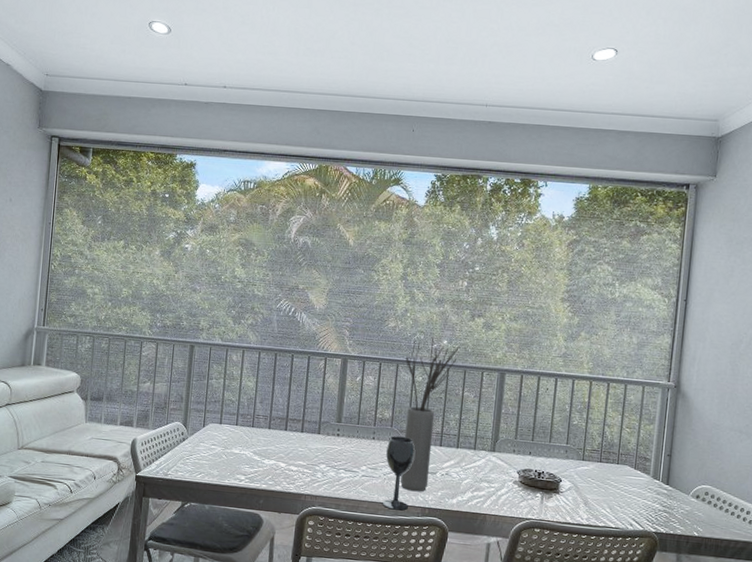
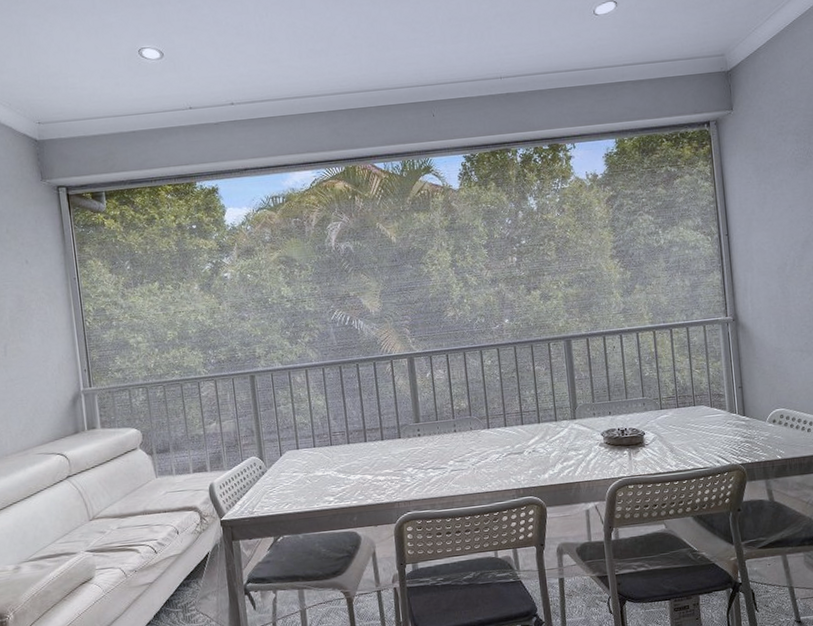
wine glass: present [382,436,415,511] -> none [470,423,503,498]
vase: present [400,337,460,492] -> none [470,319,522,476]

